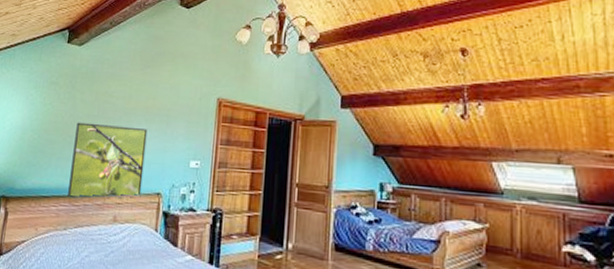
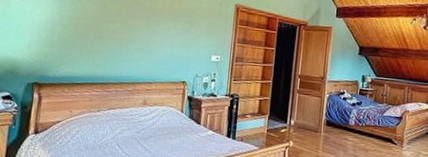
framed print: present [68,122,148,199] -> none [100,19,174,86]

